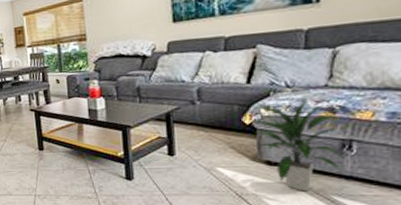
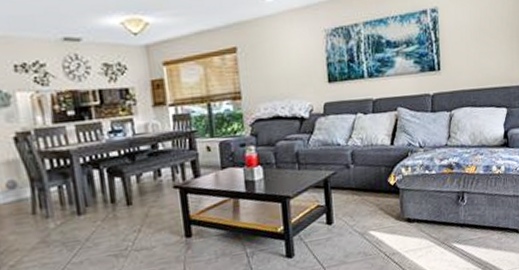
indoor plant: present [251,100,346,192] -> none [395,158,461,243]

